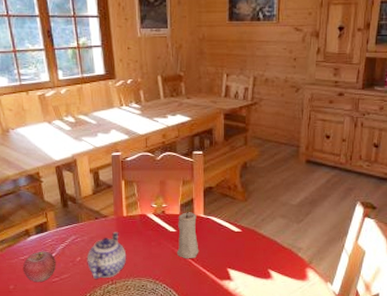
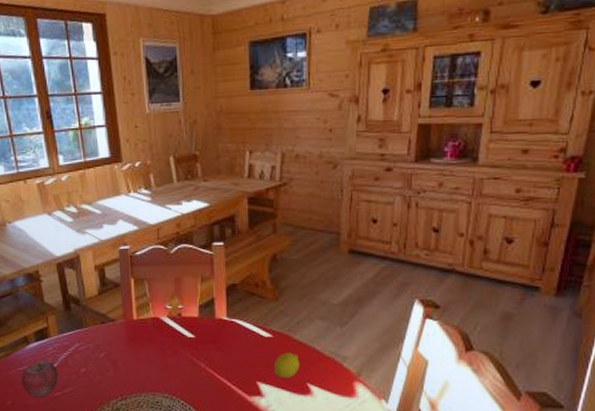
teapot: present [87,231,127,280] -> none [92,337,138,395]
candle: present [176,211,199,259] -> none [195,313,223,371]
fruit: none [242,244,263,265] -> present [274,352,300,378]

